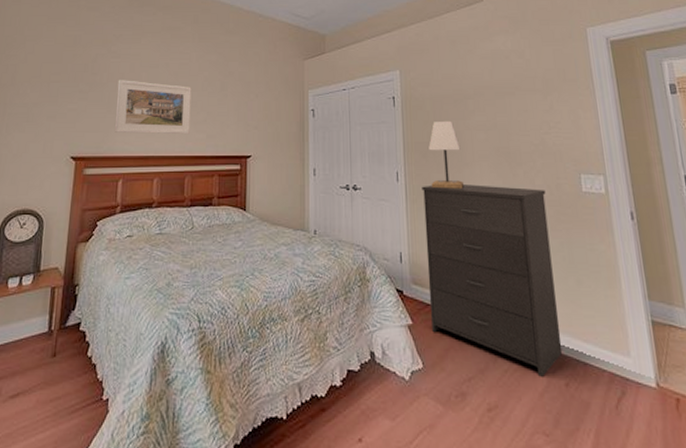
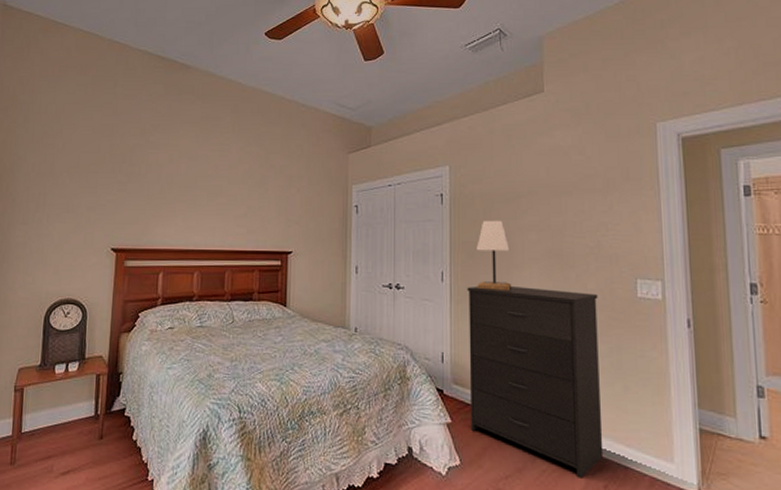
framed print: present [114,80,192,135] -> none [154,171,232,229]

